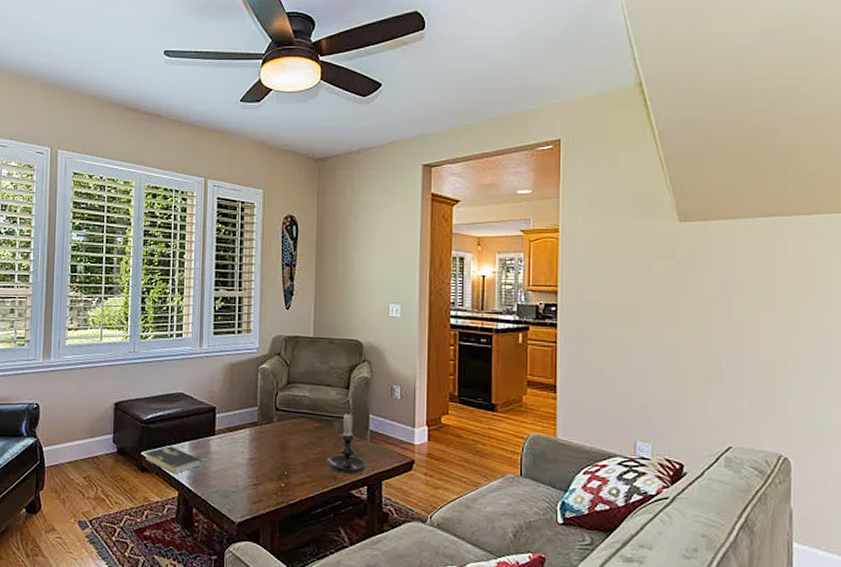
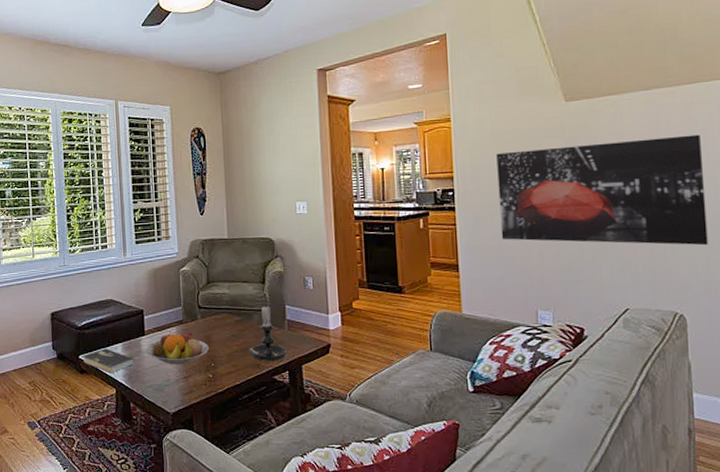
fruit bowl: none [215,433,283,471] -> present [146,331,209,365]
wall art: none [603,268,818,386] -> present [496,134,708,246]

